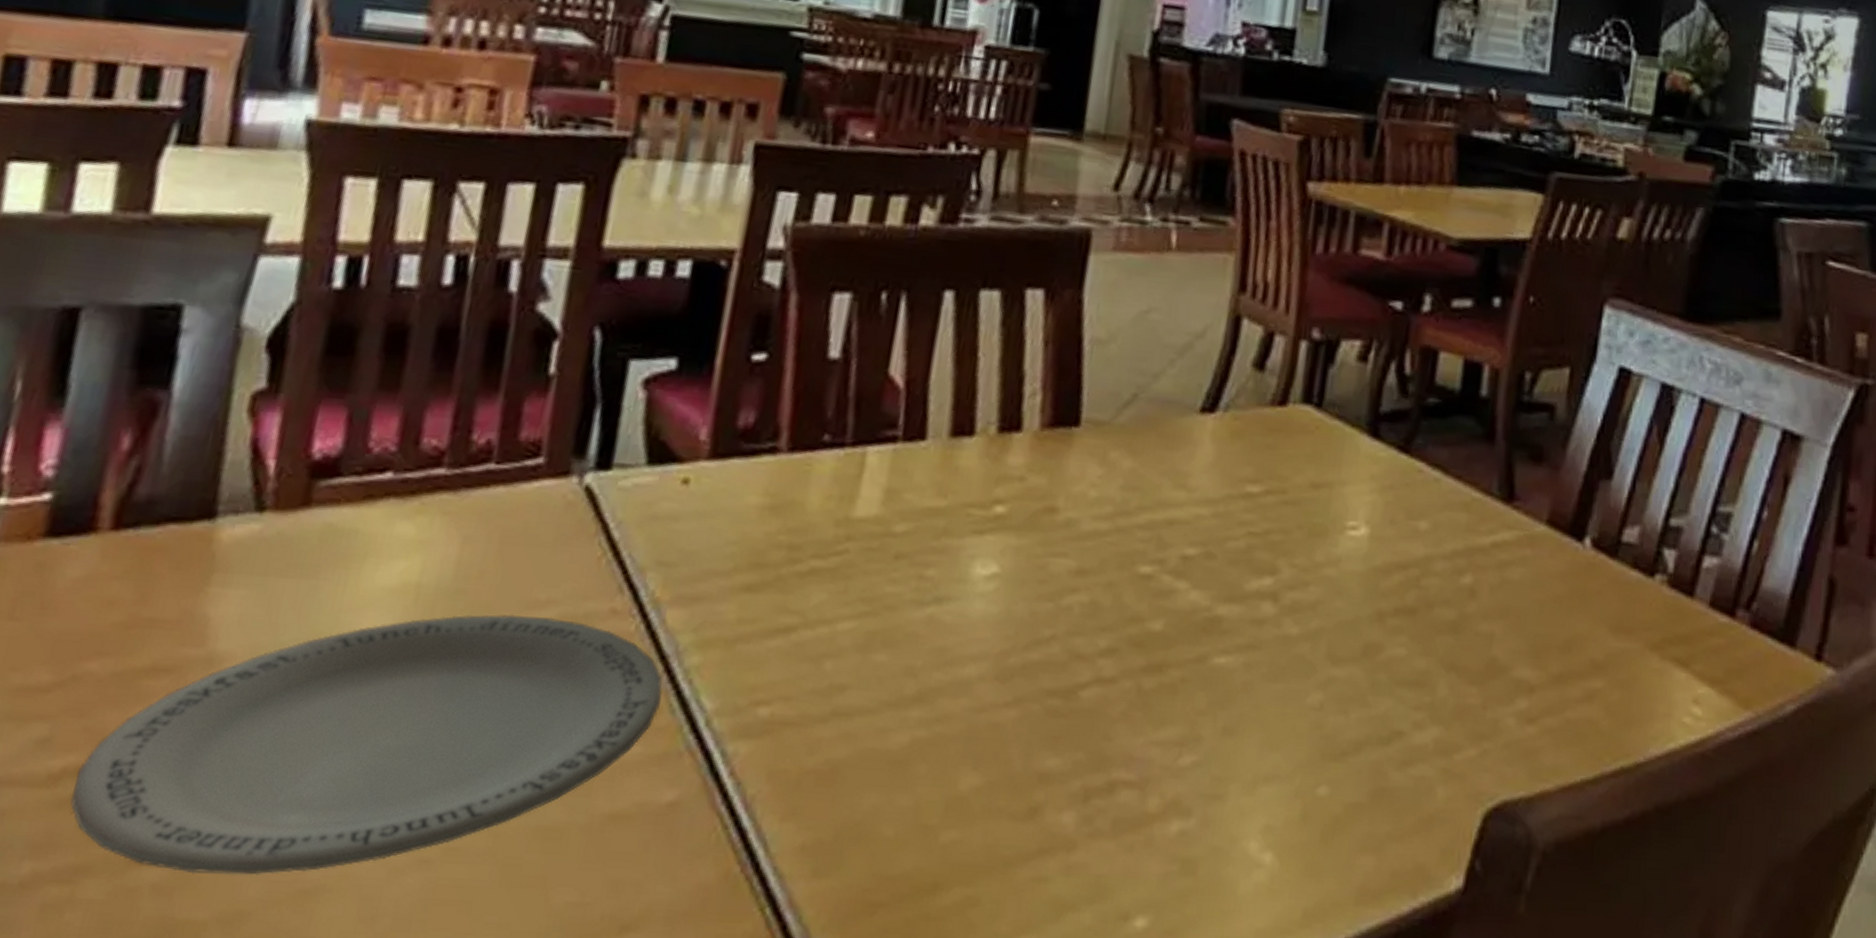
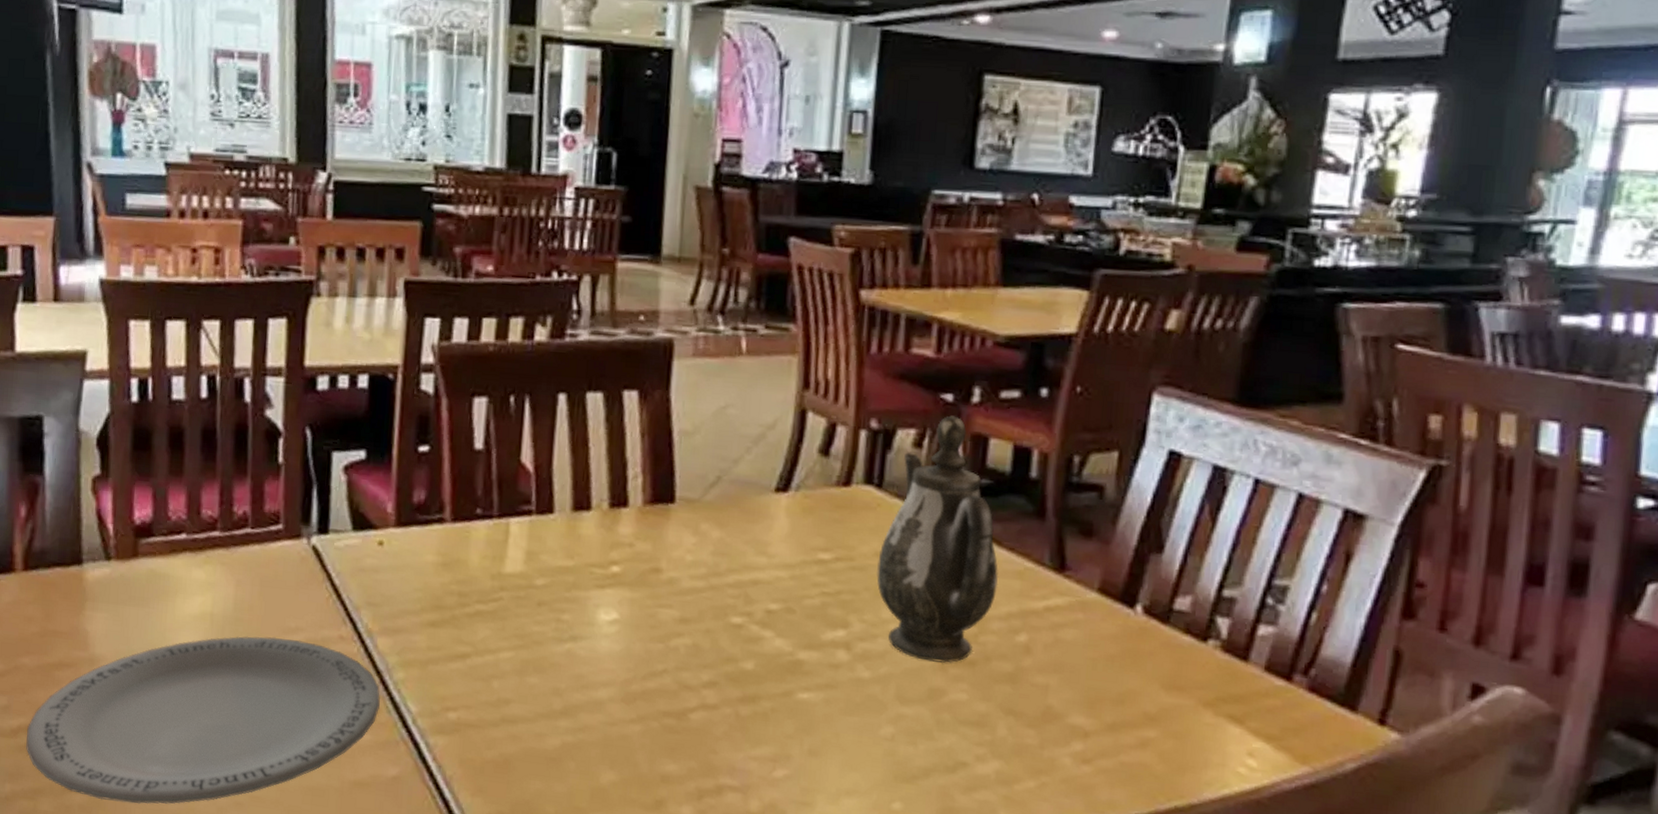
teapot: none [1311,326,1445,613] -> present [876,415,999,664]

